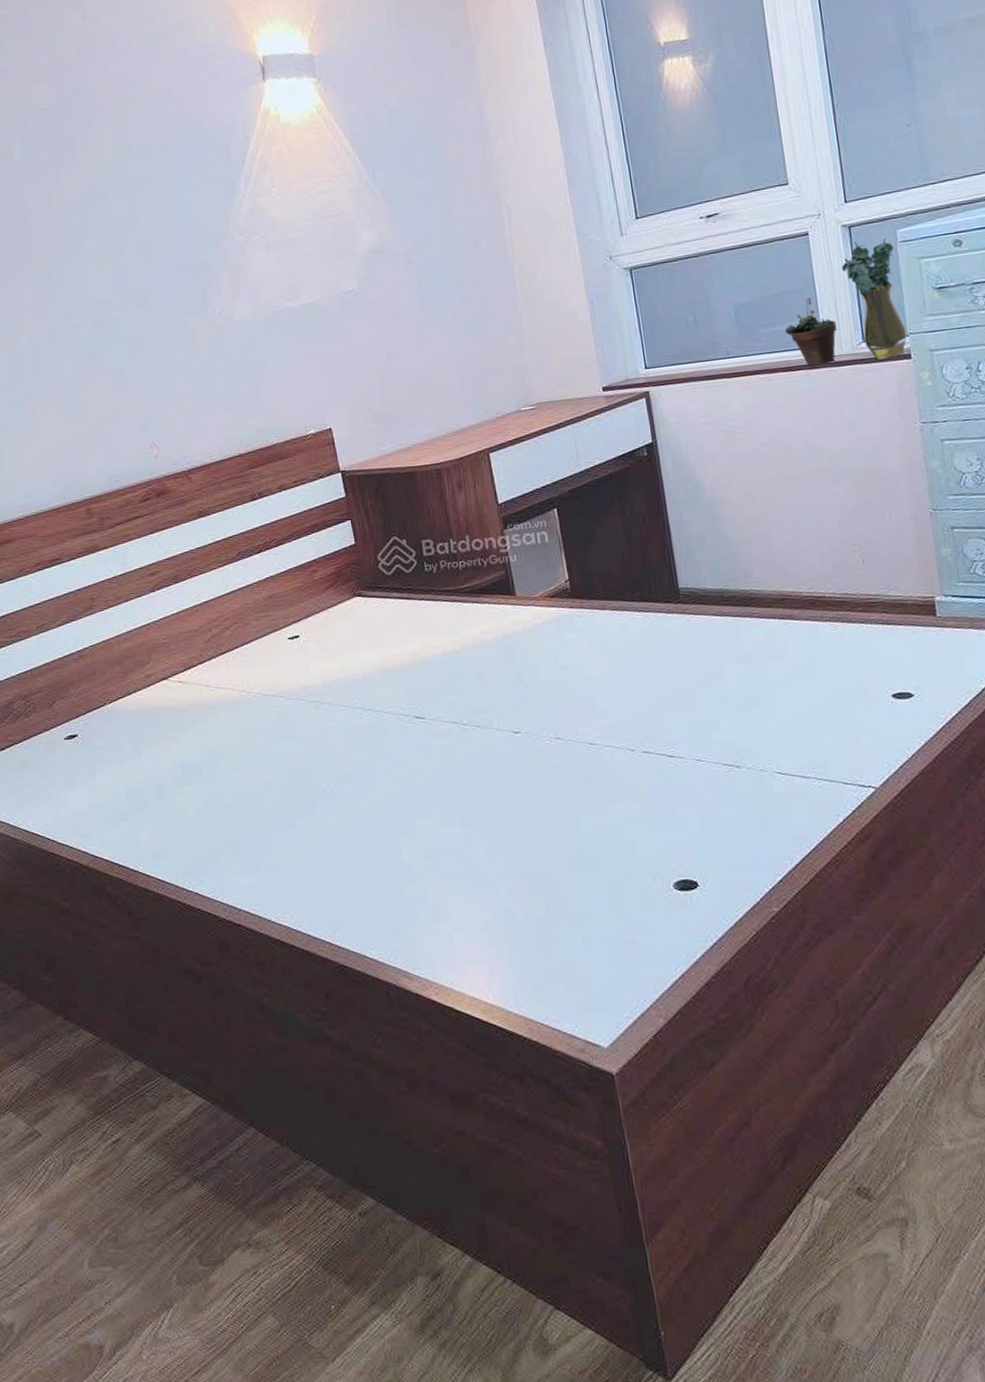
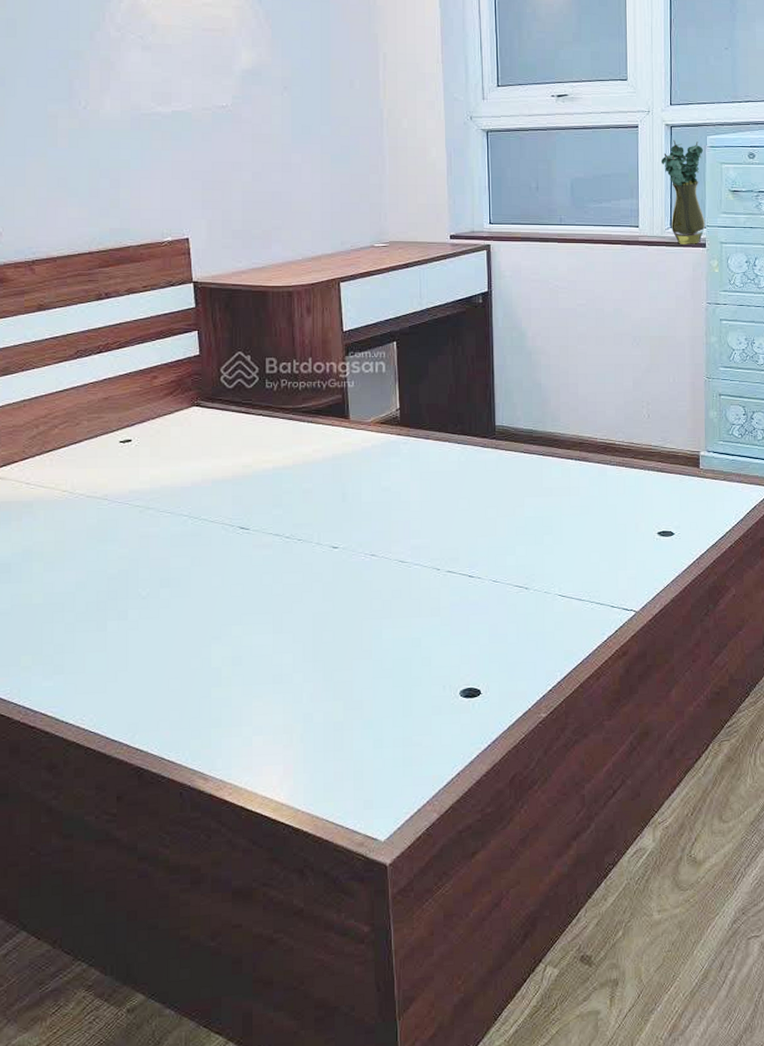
succulent plant: present [784,297,837,367] -> none [609,182,652,243]

